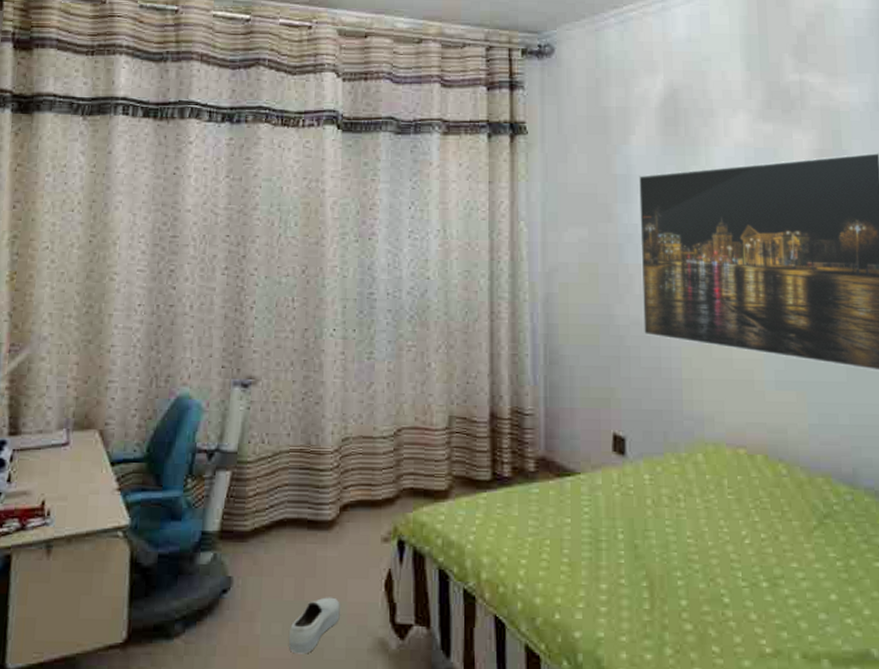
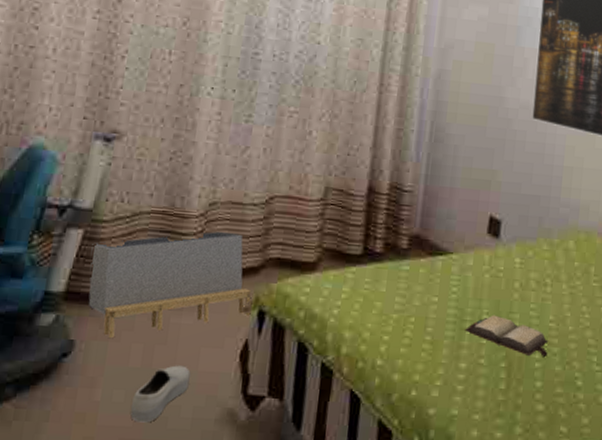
storage bin: none [239,465,391,573] -> present [88,231,251,338]
hardback book: none [601,533,689,574] -> present [465,314,549,357]

